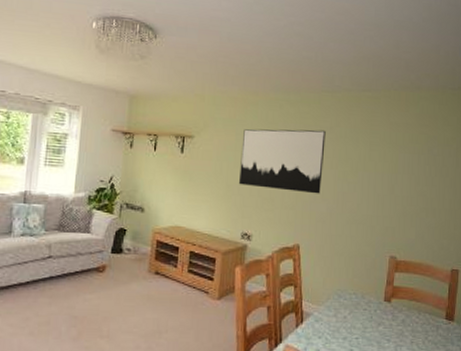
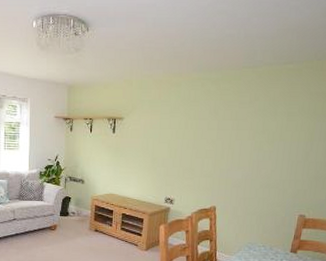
wall art: present [238,129,326,194] -> none [162,105,245,163]

